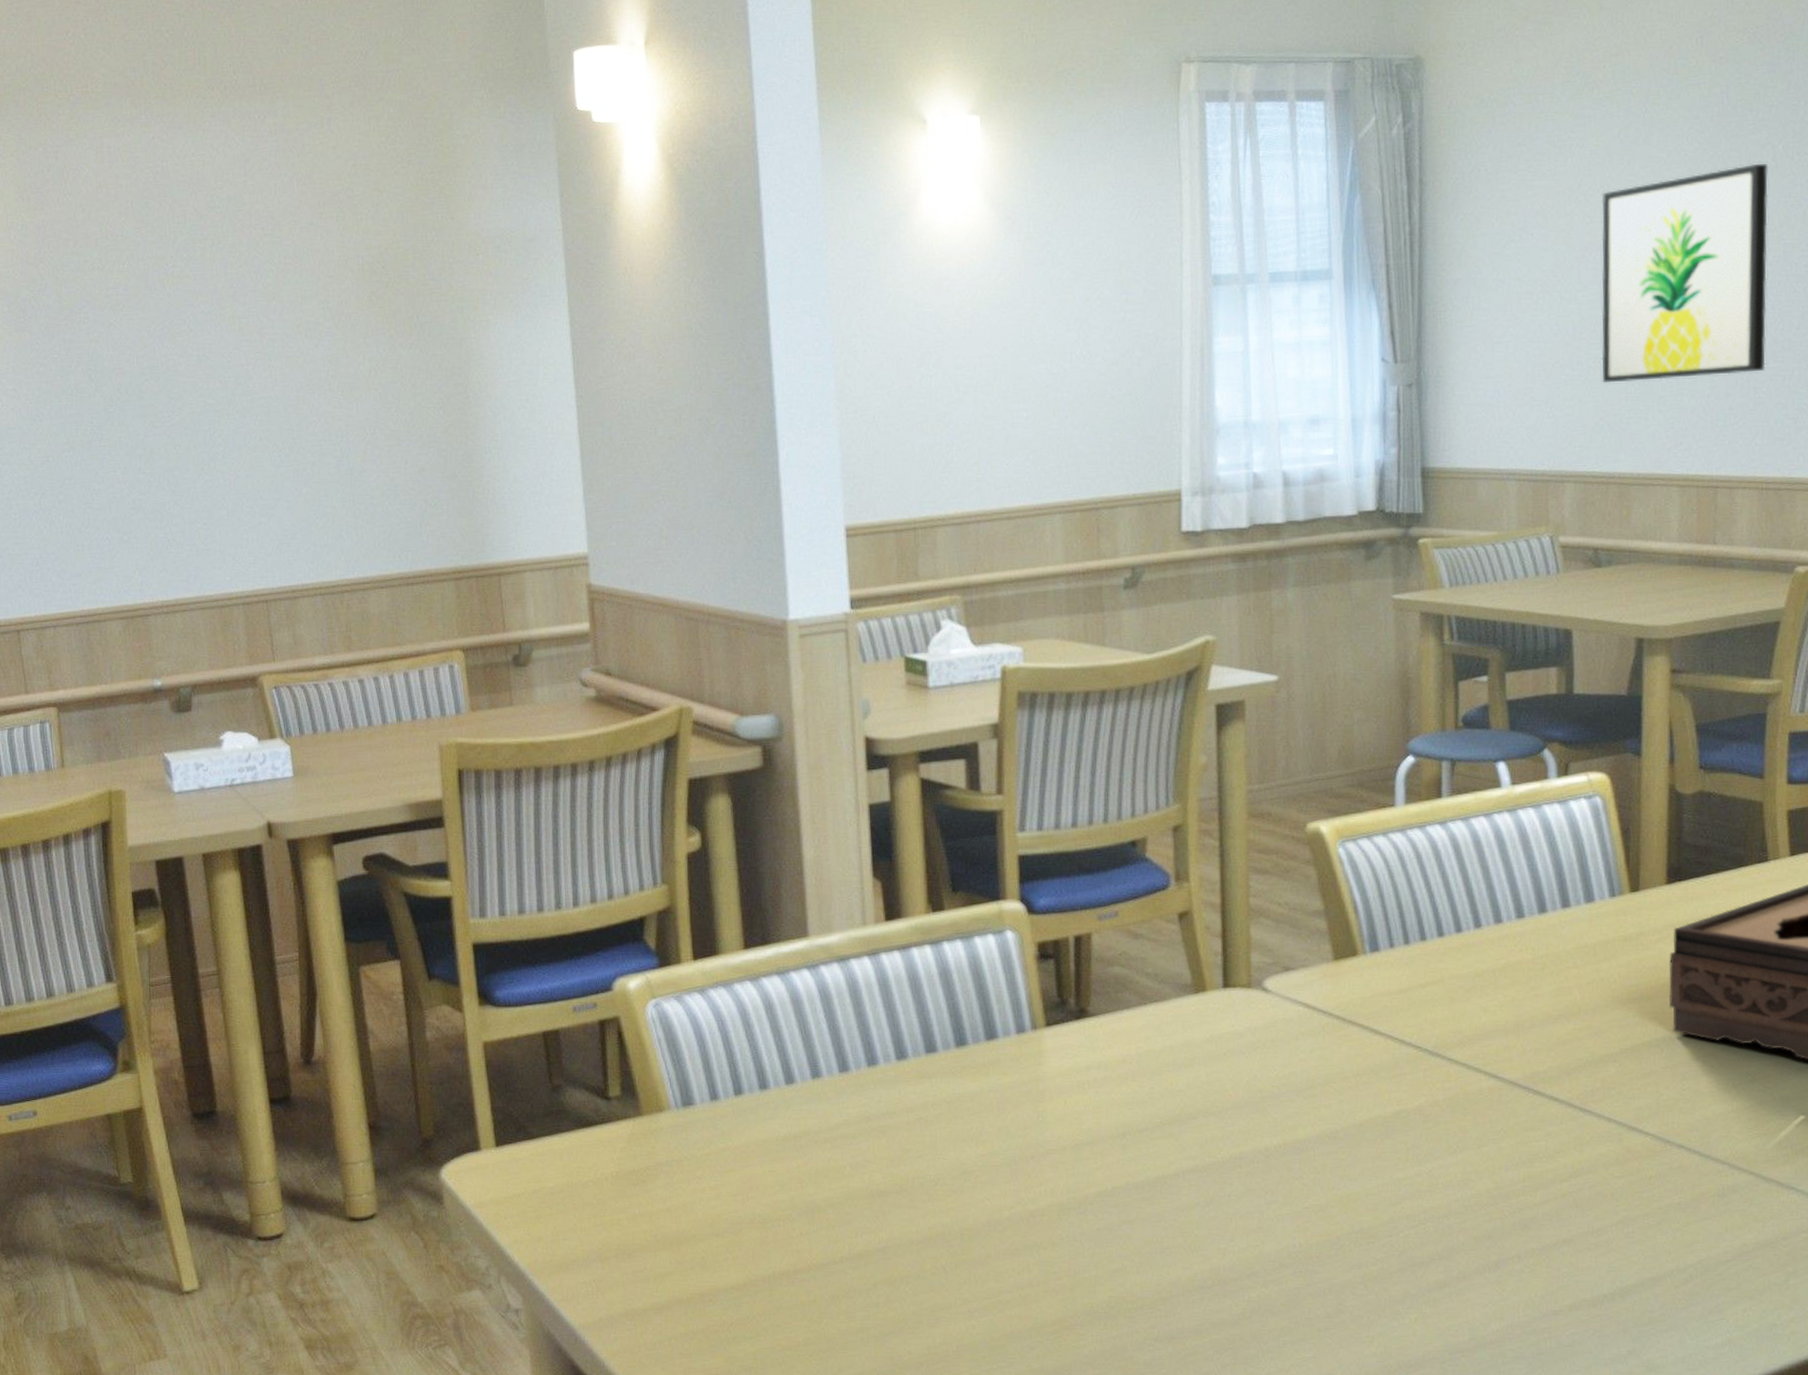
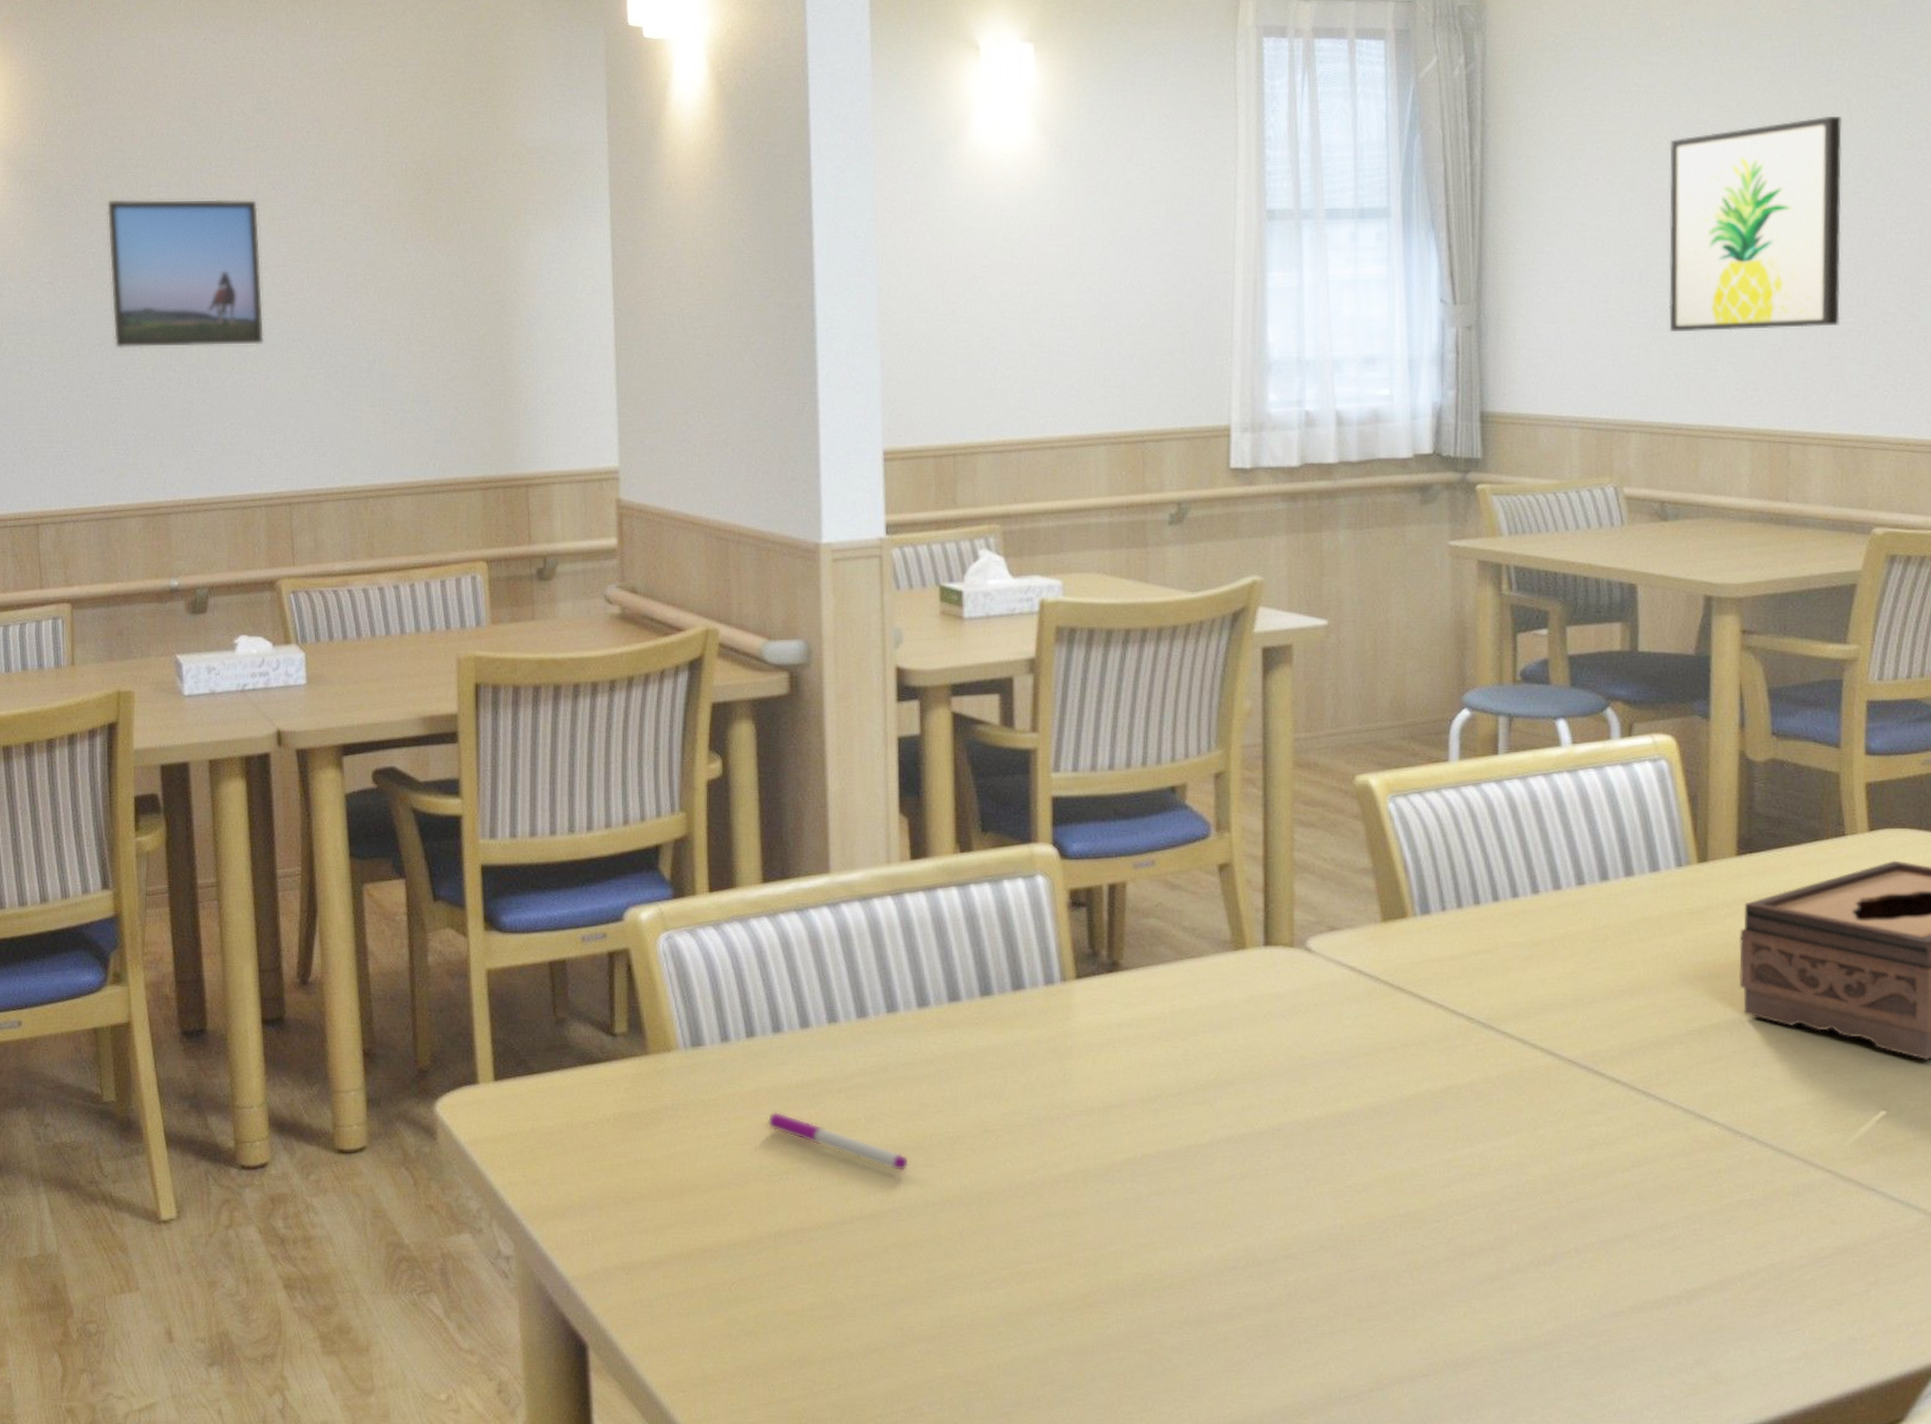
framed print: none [65,298,232,453] -> present [106,198,265,348]
pen: none [757,1163,893,1214] -> present [767,1111,909,1172]

